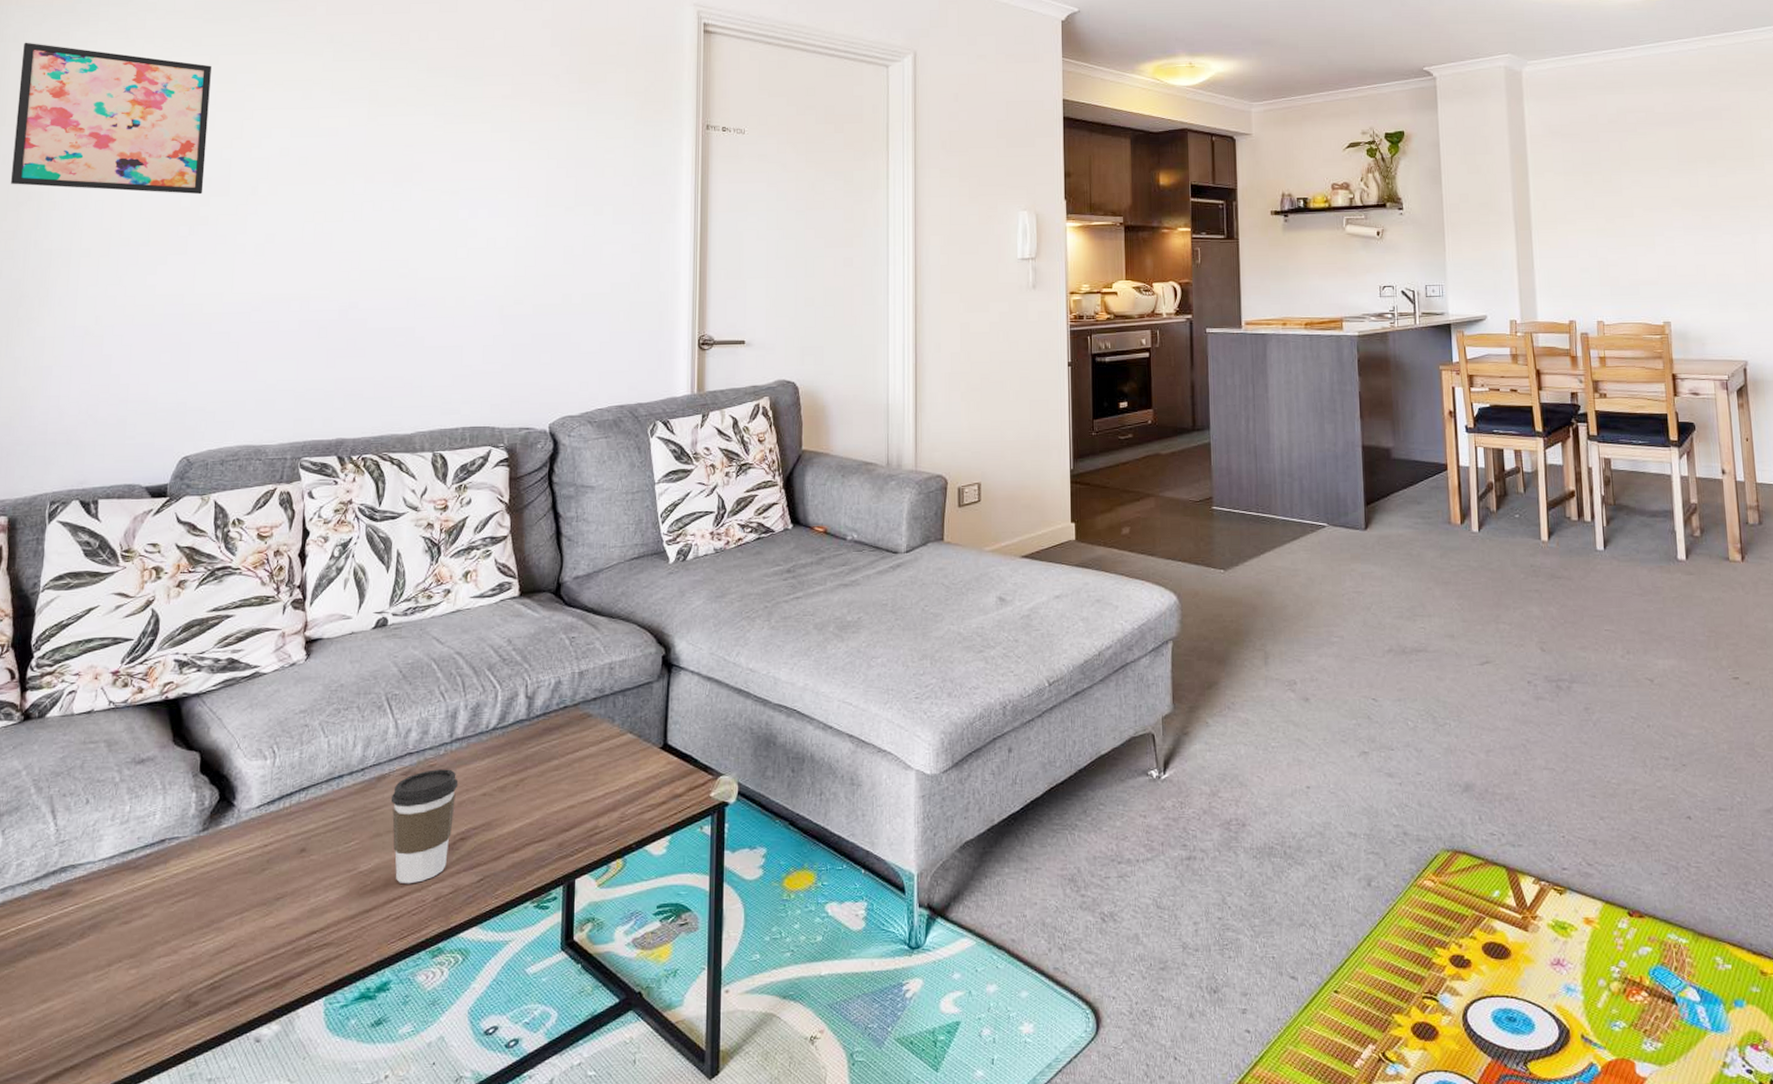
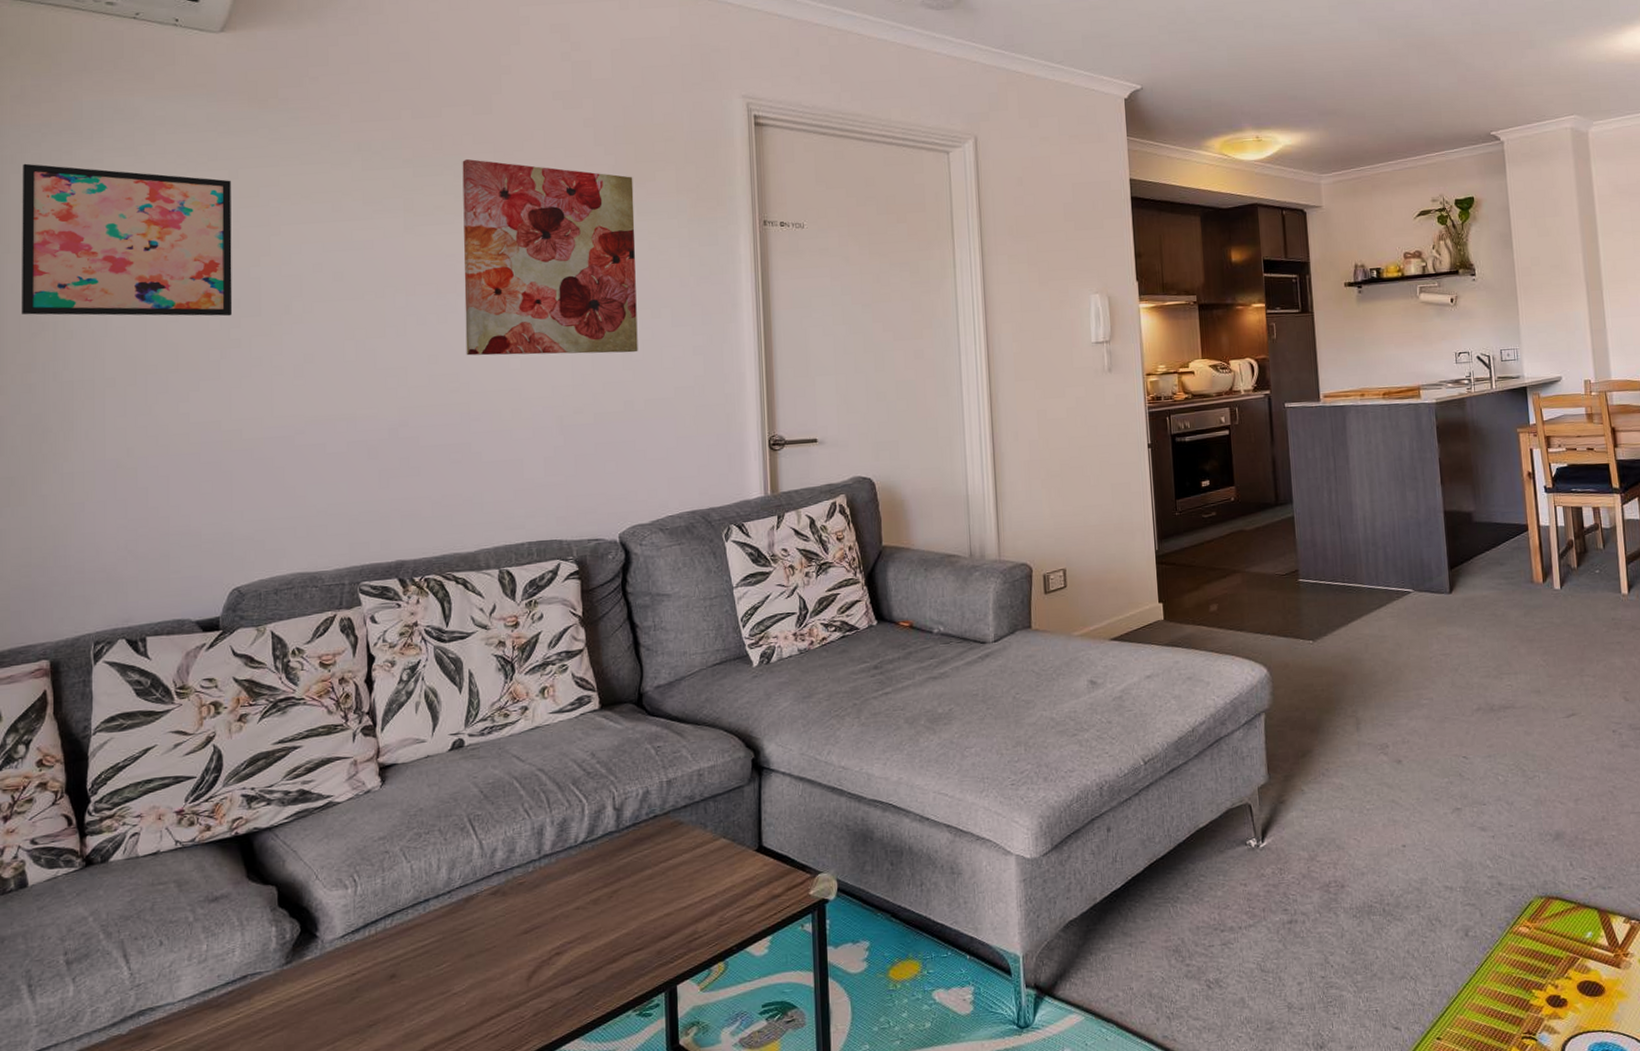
coffee cup: present [390,769,459,884] -> none [480,885,550,1002]
wall art: none [417,55,585,248] -> present [462,159,638,356]

